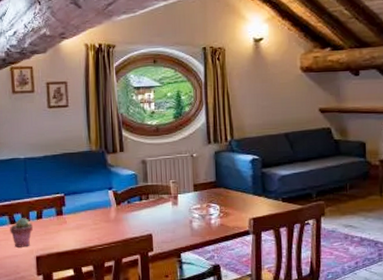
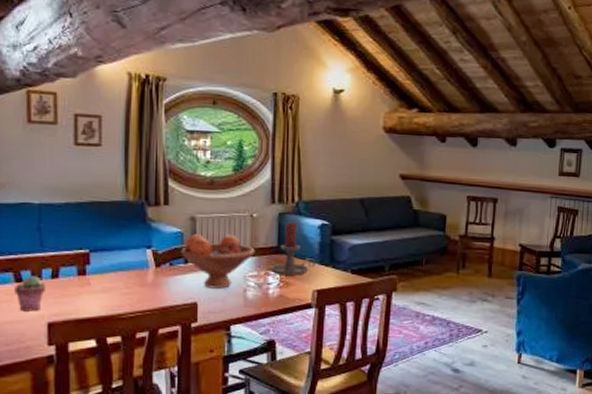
fruit bowl: none [135,173,197,221] -> present [180,234,255,289]
candle holder: none [211,159,250,207] -> present [270,222,316,276]

